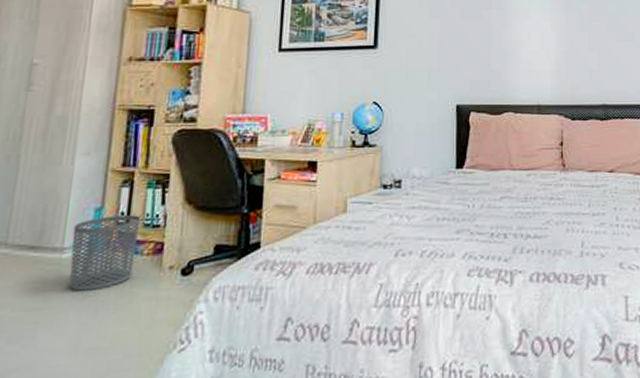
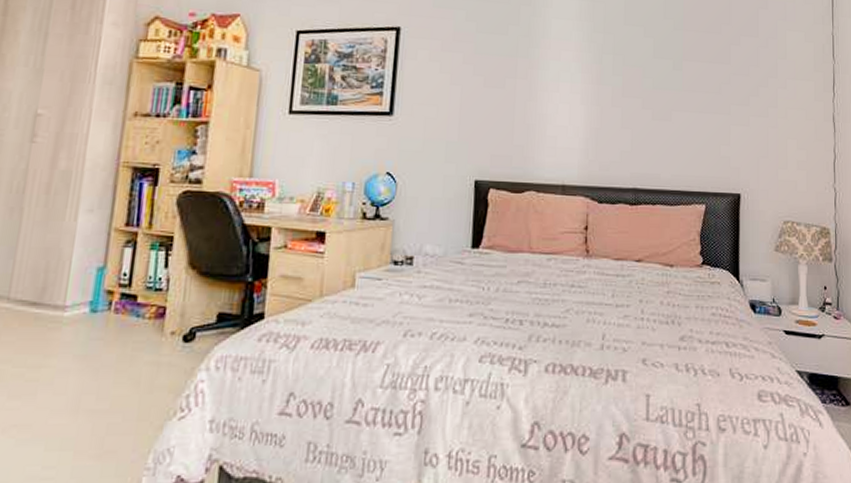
waste bin: present [69,215,141,291] -> none [70,276,144,351]

